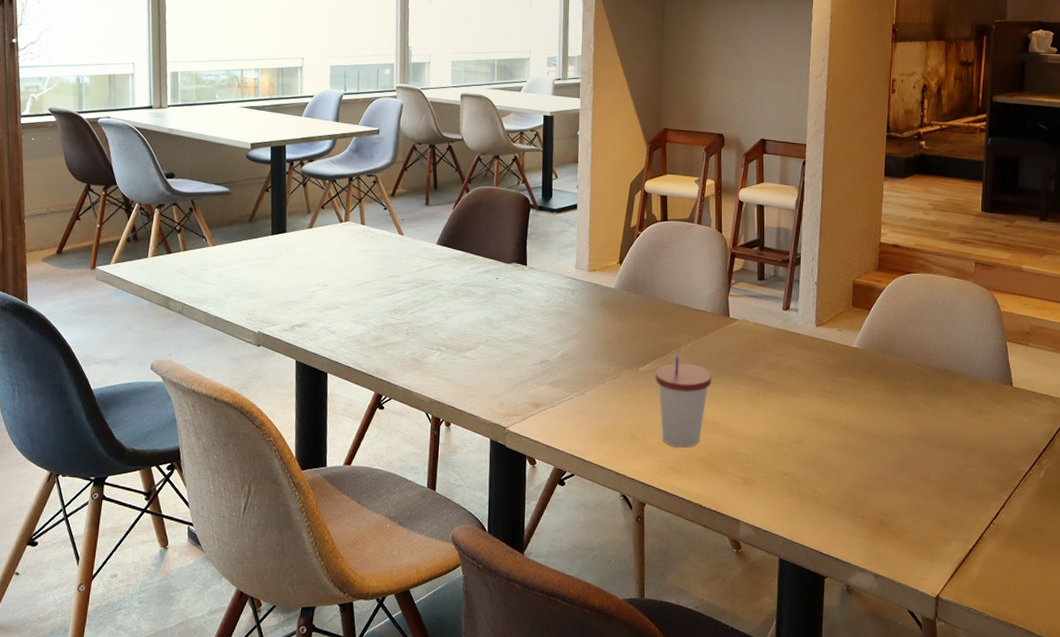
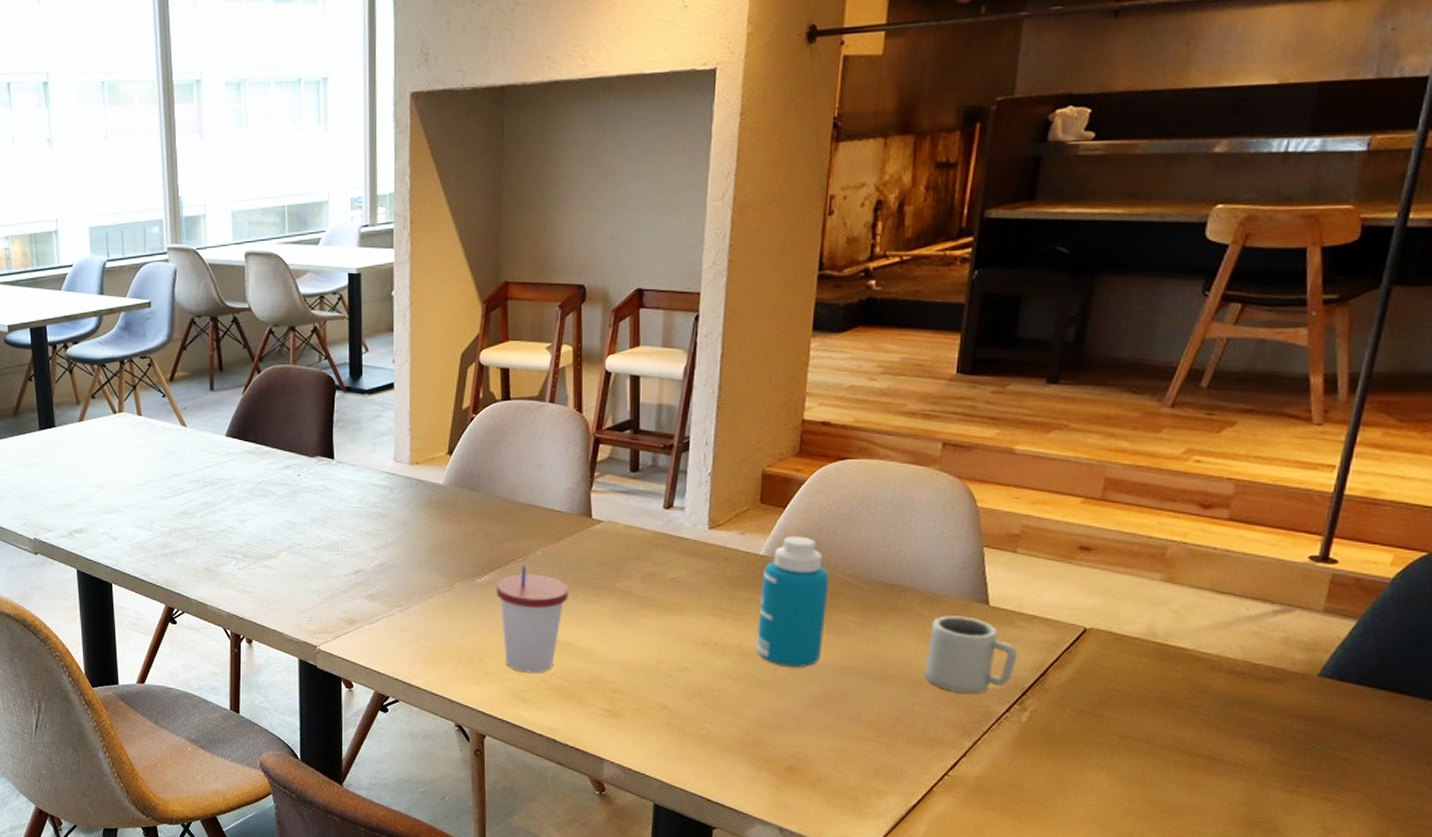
bottle: none [853,332,903,438] -> present [756,536,830,667]
cup: none [972,394,1034,457] -> present [924,615,1018,694]

